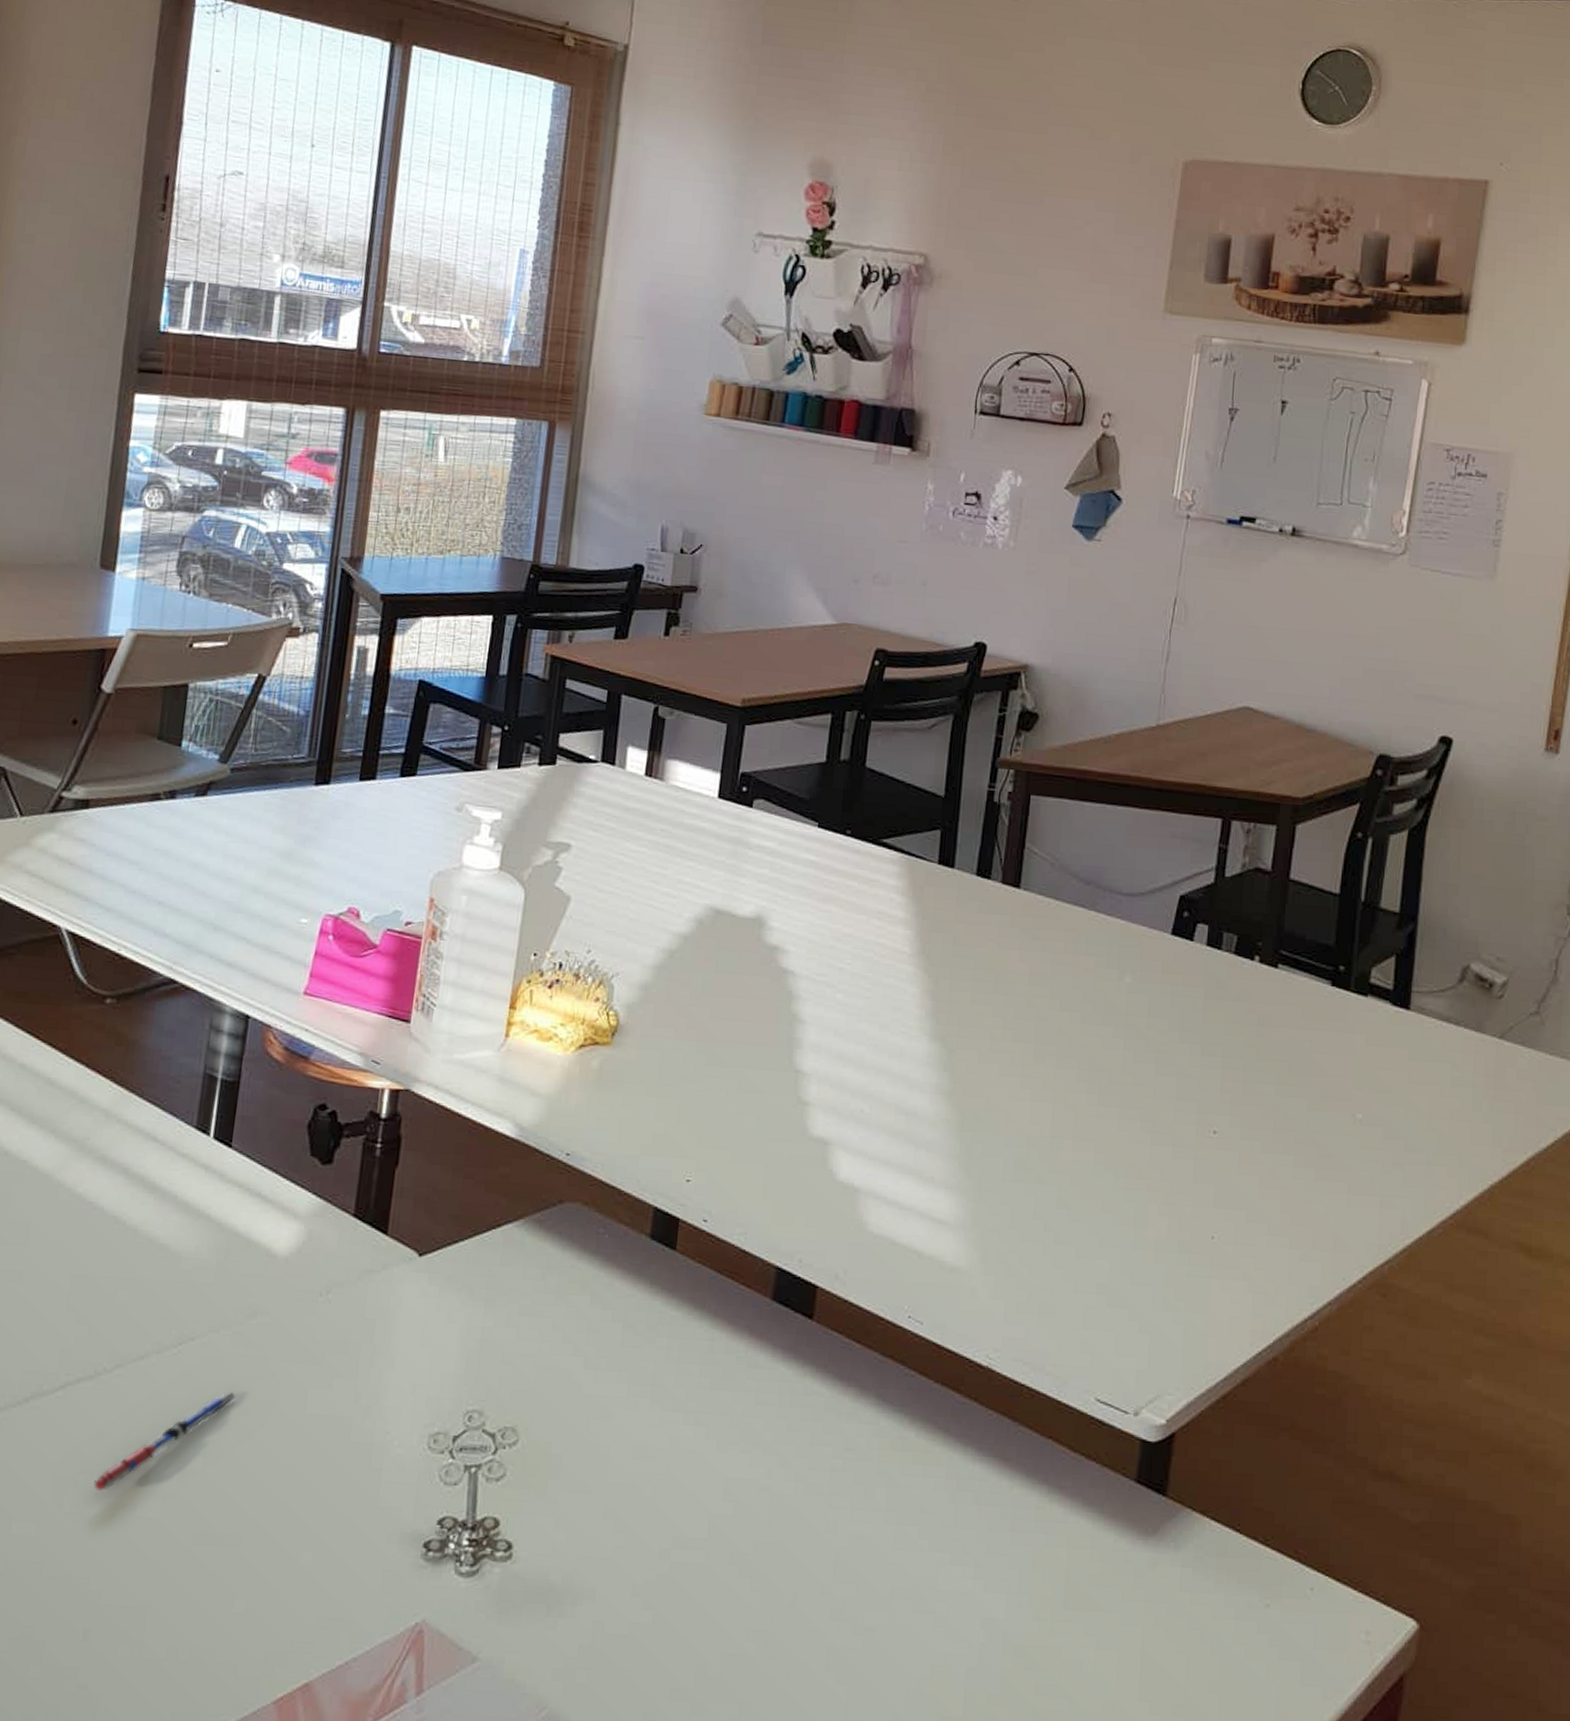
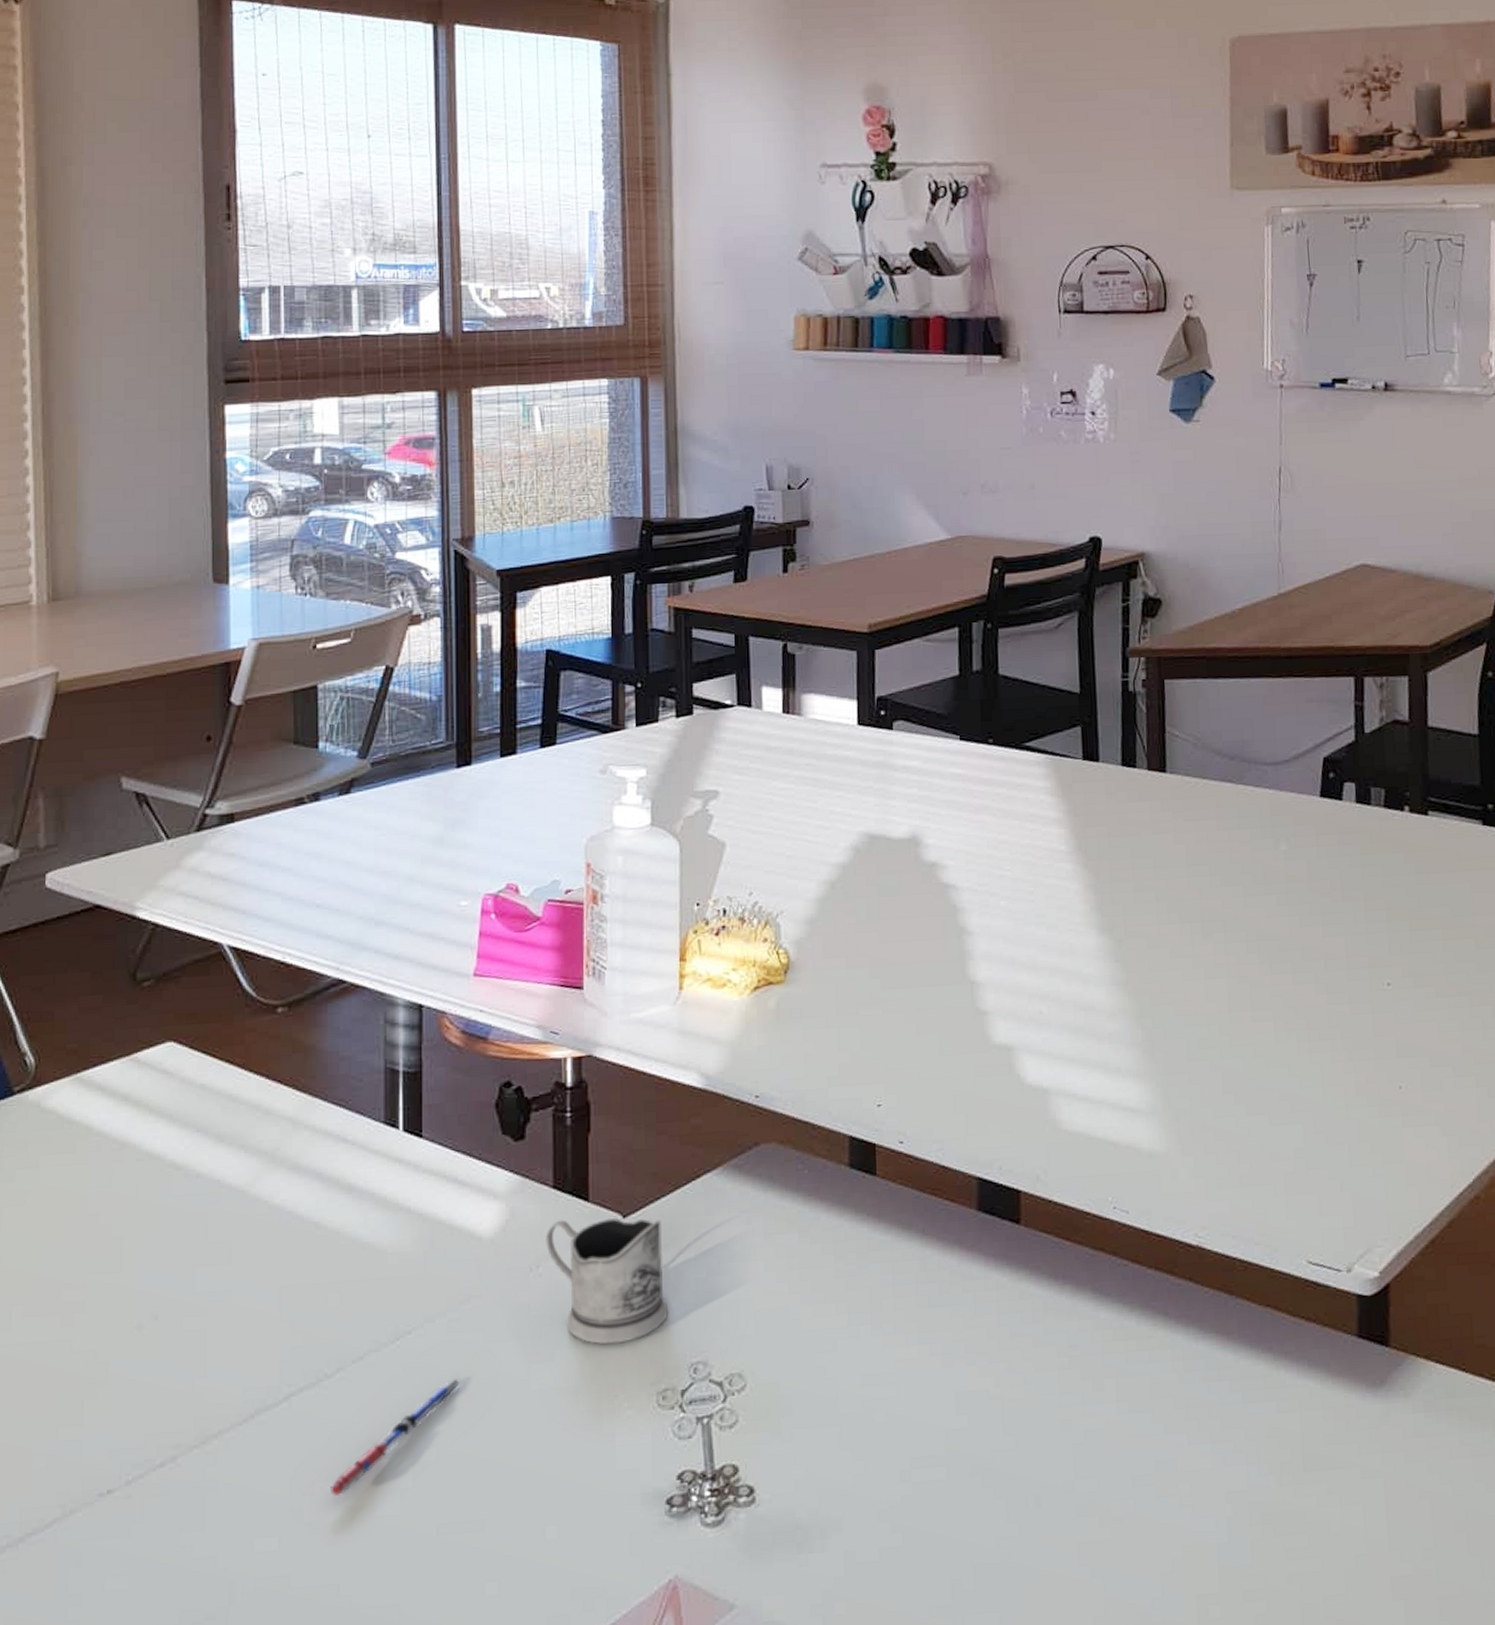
tea glass holder: none [339,1249,456,1381] -> present [546,1218,669,1345]

